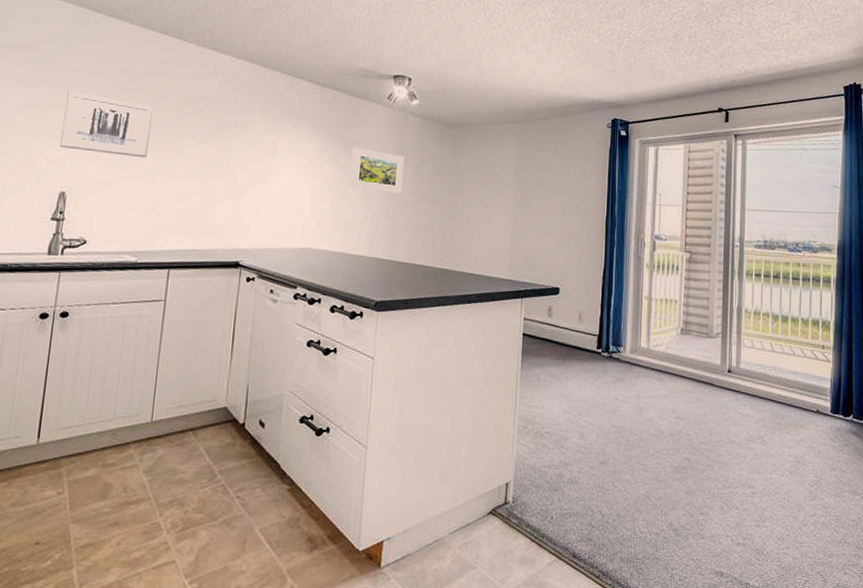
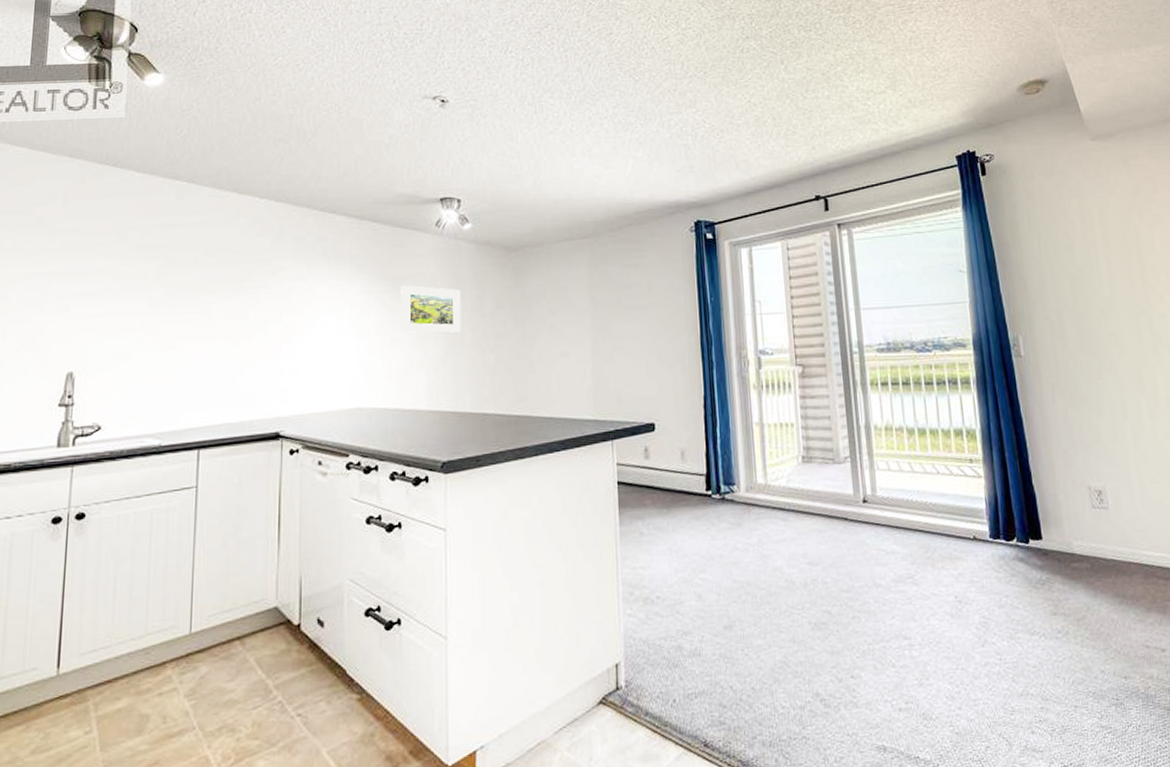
wall art: present [60,92,154,158] -> none [64,256,169,324]

